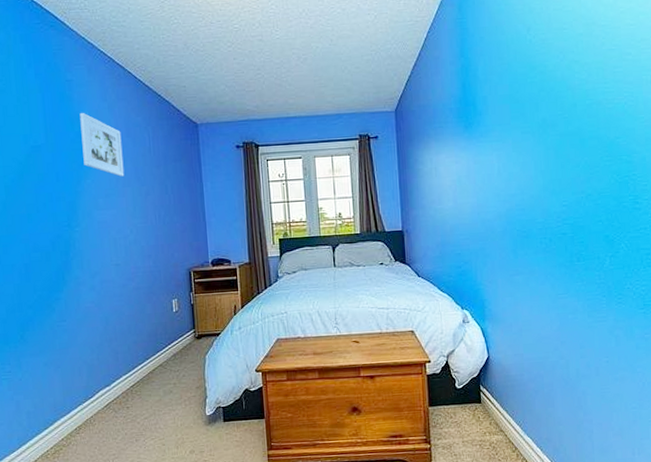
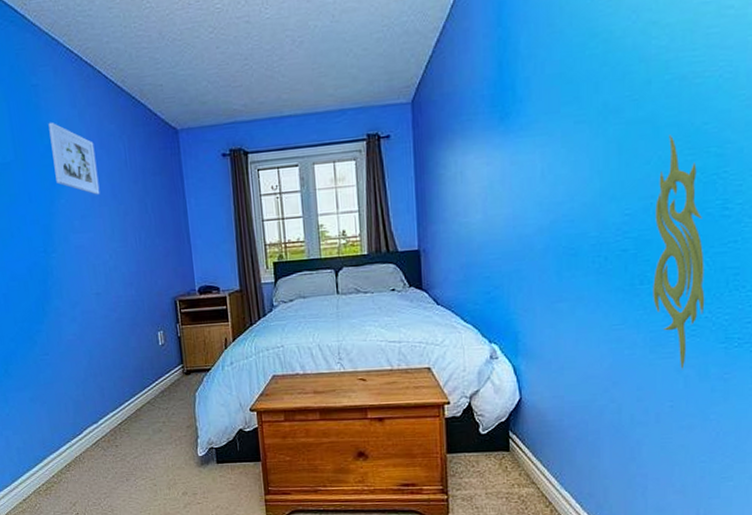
wall decoration: none [585,145,627,331] -> present [653,134,705,370]

